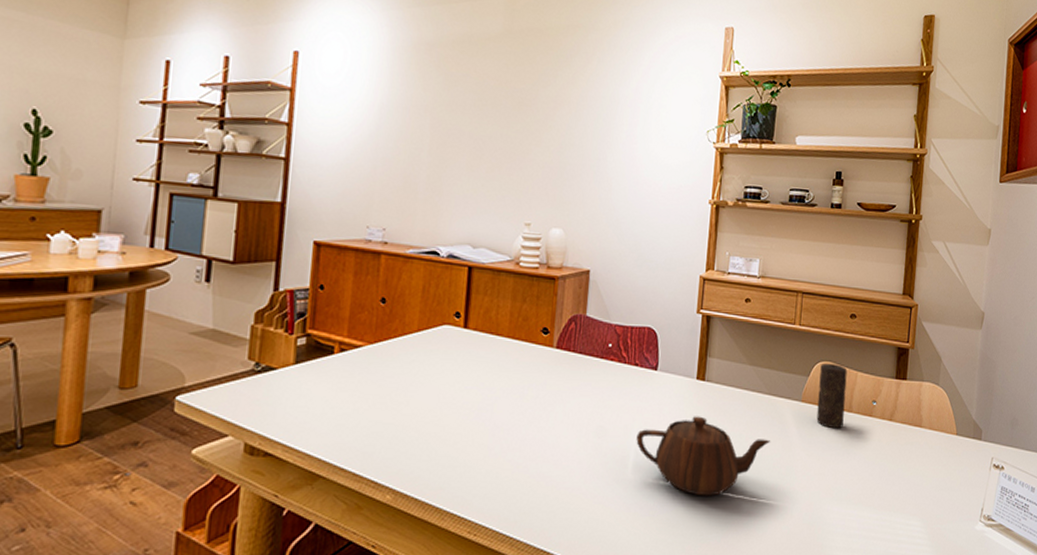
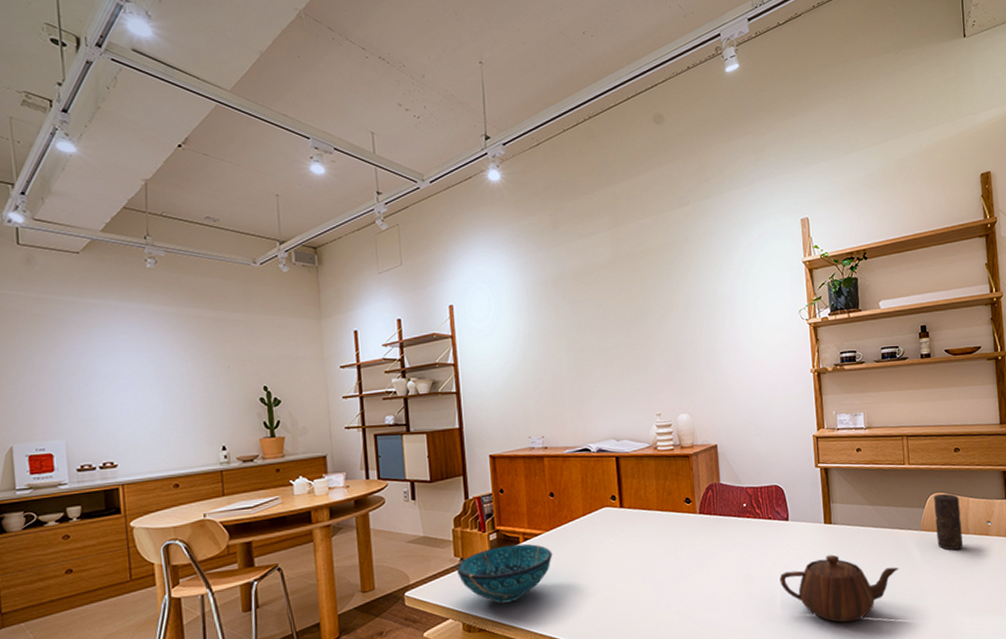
decorative bowl: none [248,354,373,425] -> present [457,543,553,604]

